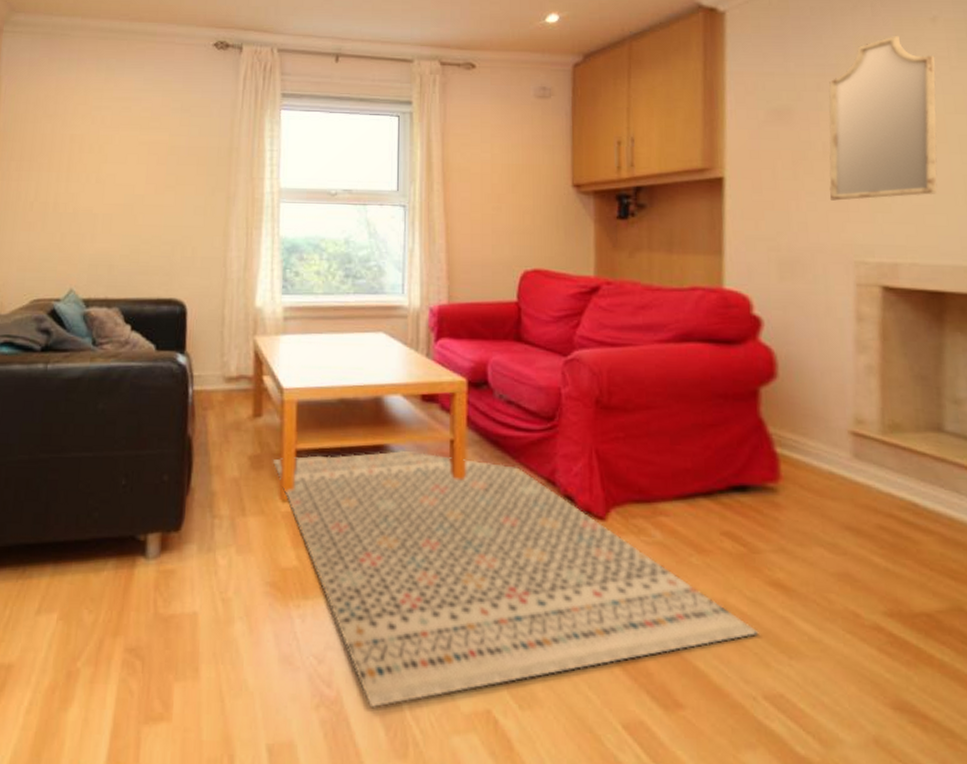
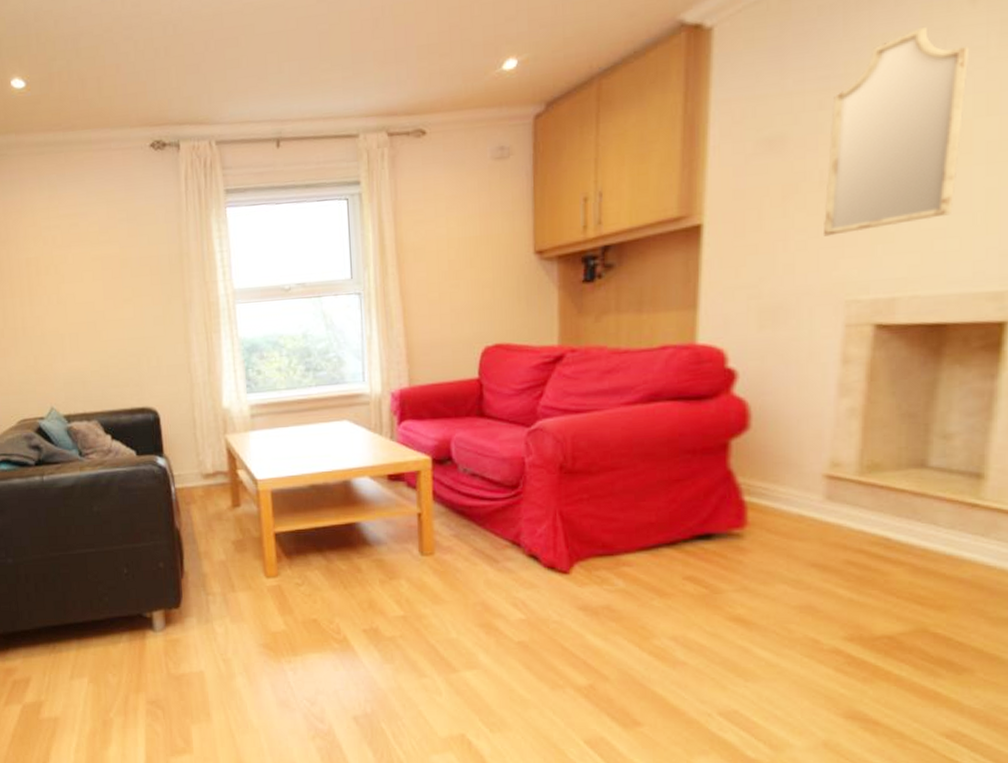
rug: present [272,451,759,709] -> none [254,526,717,737]

